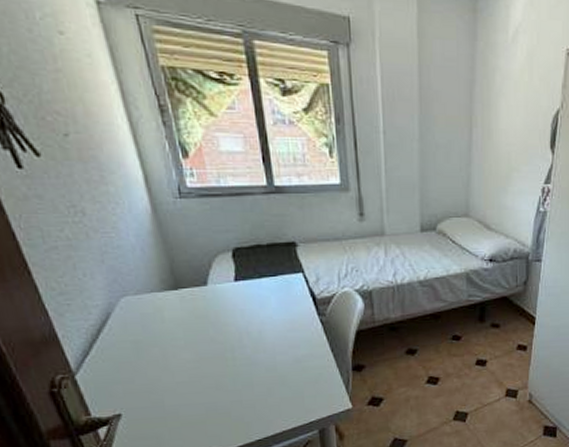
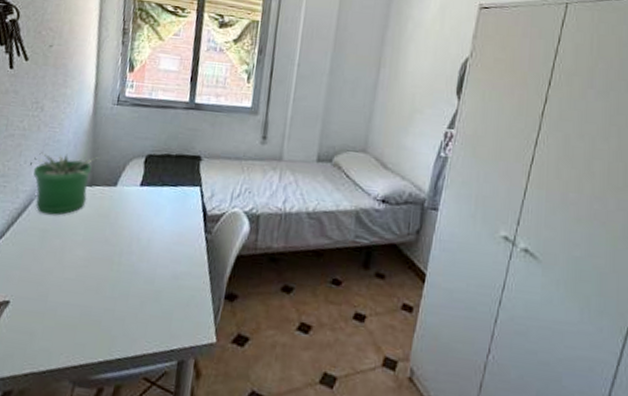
planter: none [93,257,179,325] -> present [32,152,102,215]

